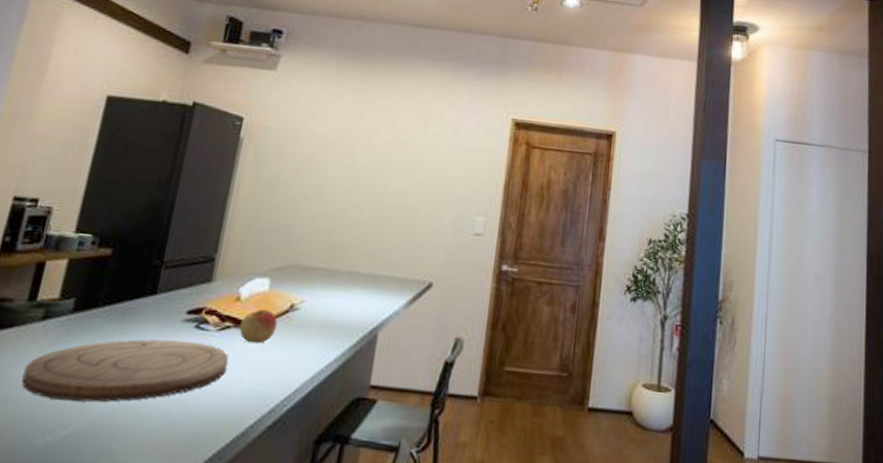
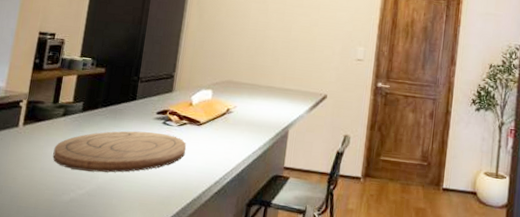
apple: present [239,309,278,344] -> none [193,111,219,136]

